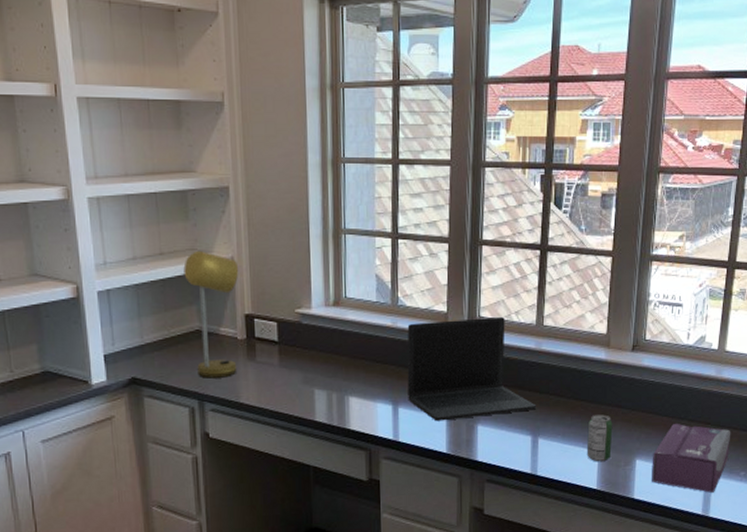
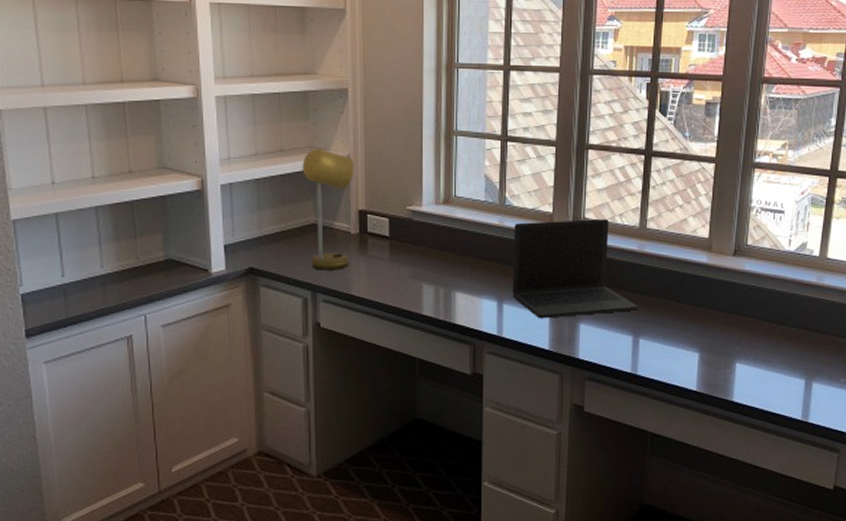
beverage can: present [586,414,613,462] -> none [686,317,713,364]
tissue box: present [652,424,731,493] -> none [751,329,832,399]

